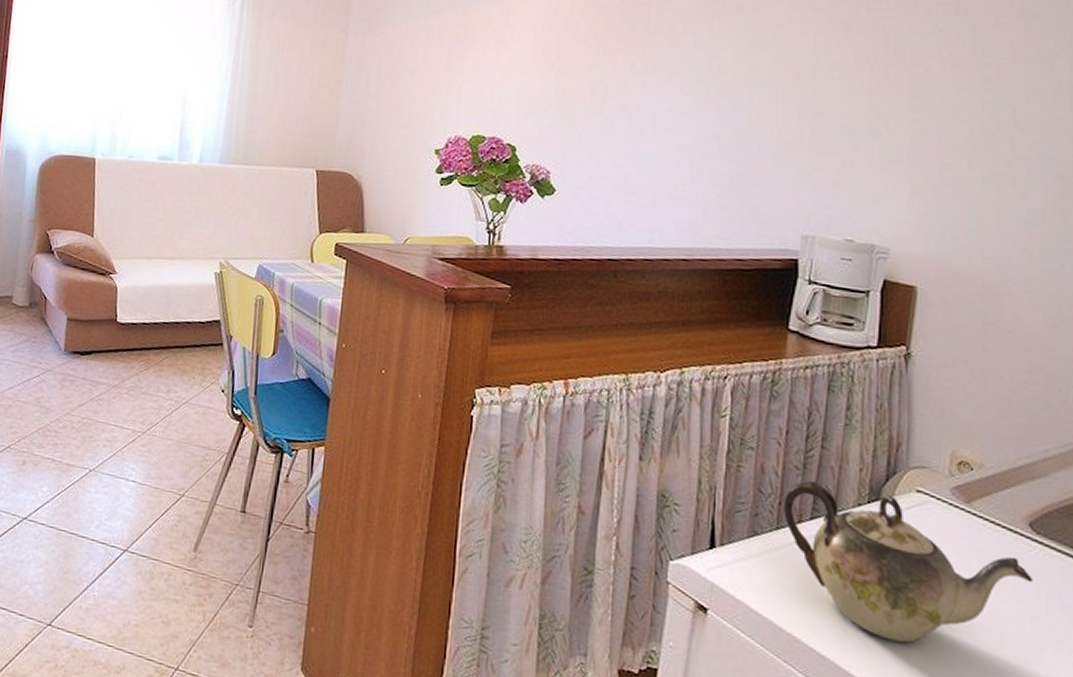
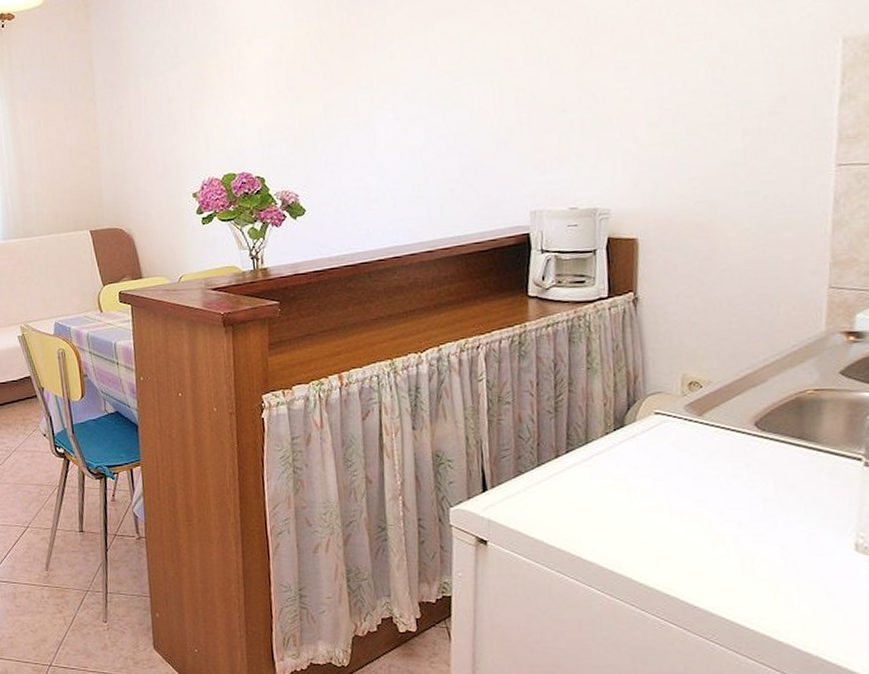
teapot: present [782,480,1034,643] -> none [541,420,763,540]

